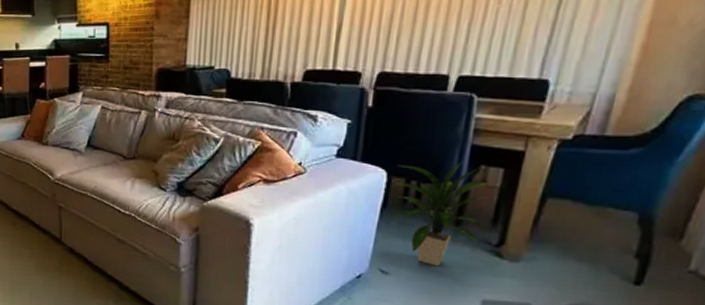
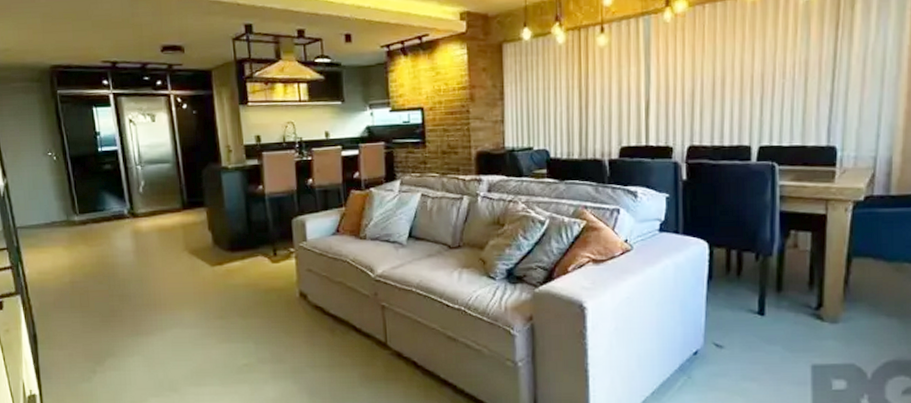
indoor plant: present [394,162,489,267] -> none [717,229,806,335]

